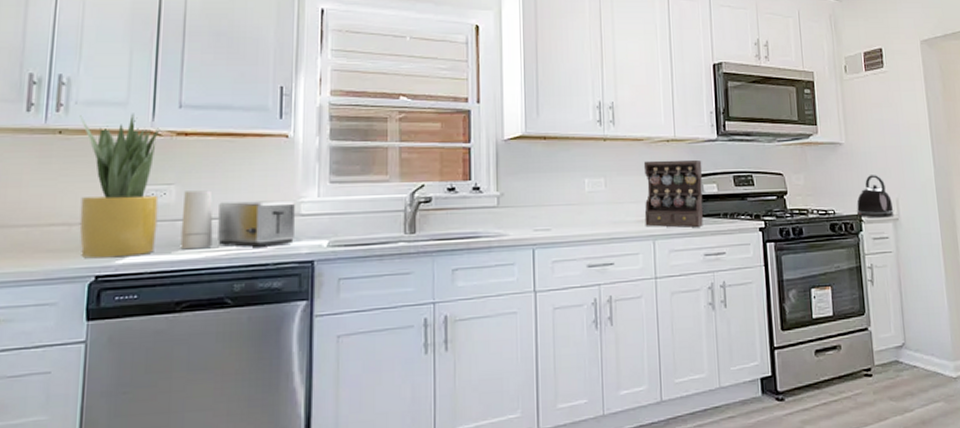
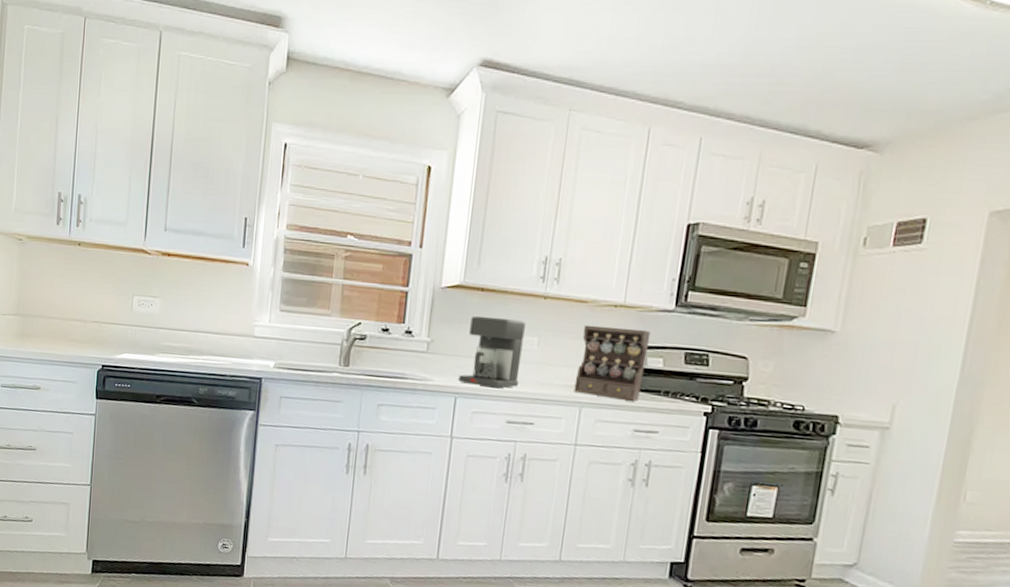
planter: present [79,113,161,259] -> none [91,231,150,354]
canister: present [180,190,213,250] -> none [161,304,187,355]
toaster: present [218,200,296,247] -> none [189,317,250,361]
coffee maker: none [533,163,593,234] -> present [458,315,526,388]
kettle: present [856,173,894,218] -> none [832,371,886,424]

